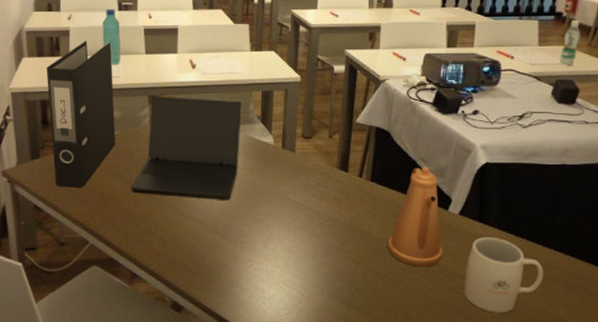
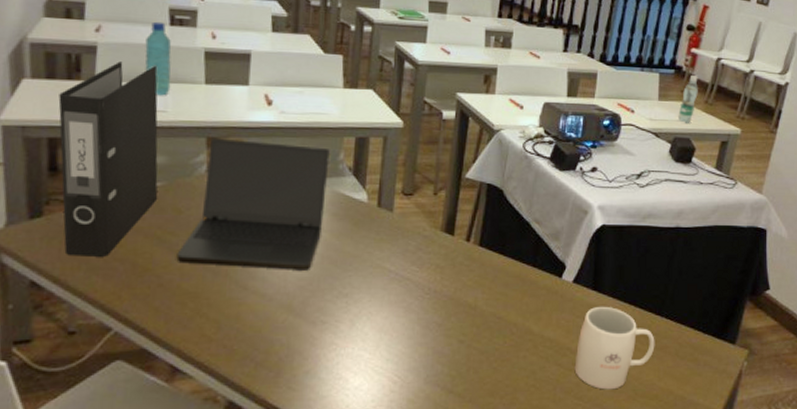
coffee pot: present [387,166,443,267] -> none [495,229,555,343]

